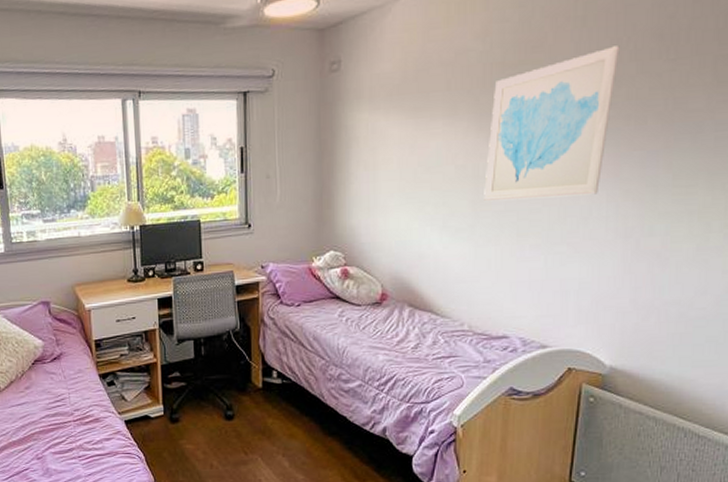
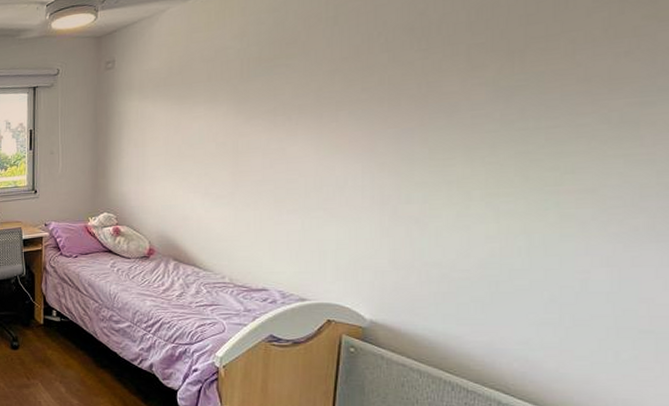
wall art: present [484,45,620,201] -> none [243,39,371,172]

